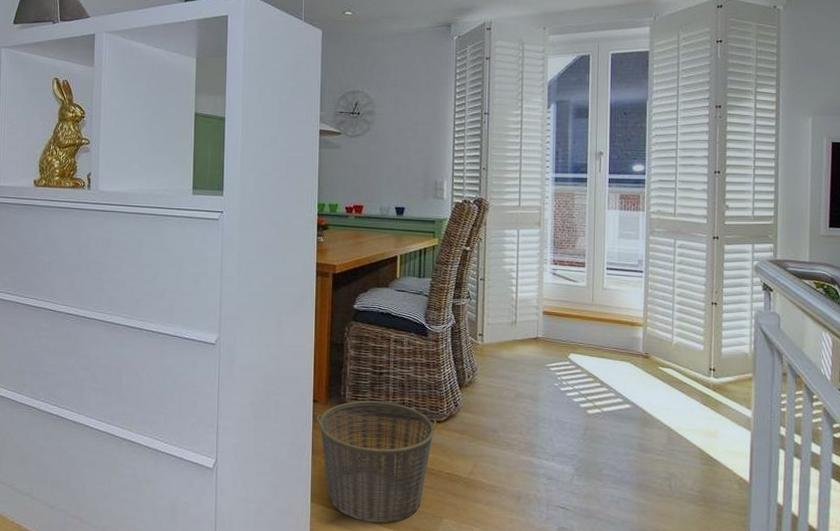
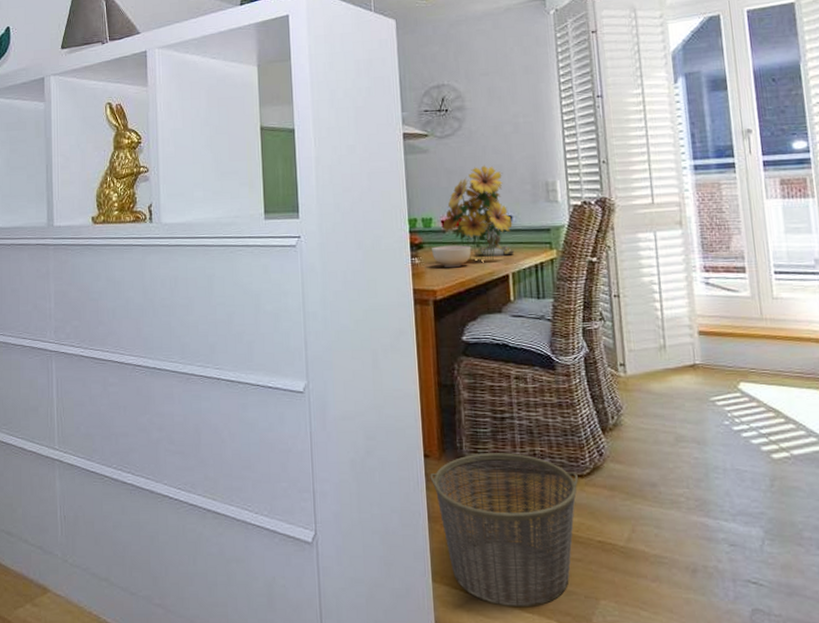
bowl: none [335,228,369,248] -> present [432,245,472,268]
flower bouquet: none [346,163,404,243] -> present [443,165,513,261]
candlestick: none [371,190,404,241] -> present [474,197,515,257]

